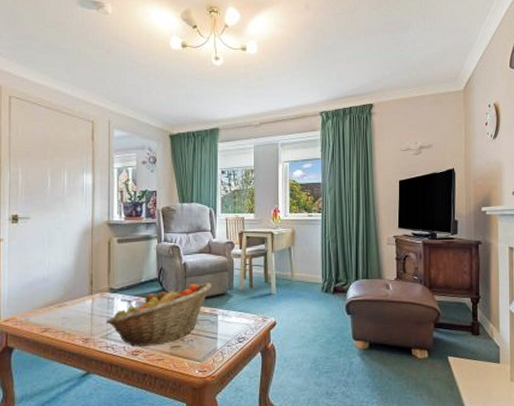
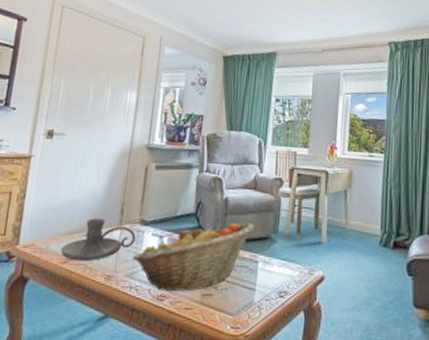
candle holder: none [40,291,106,329] -> present [61,218,136,262]

